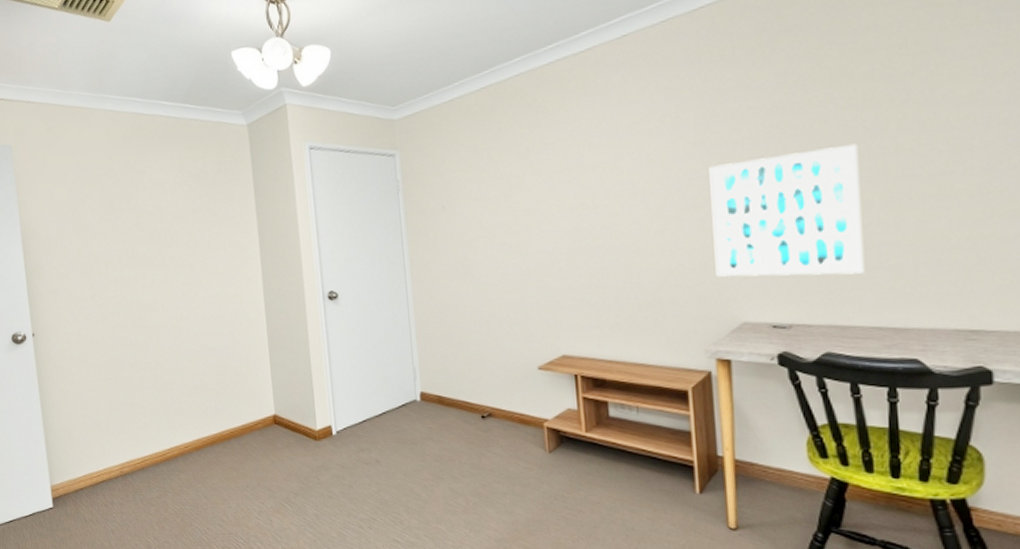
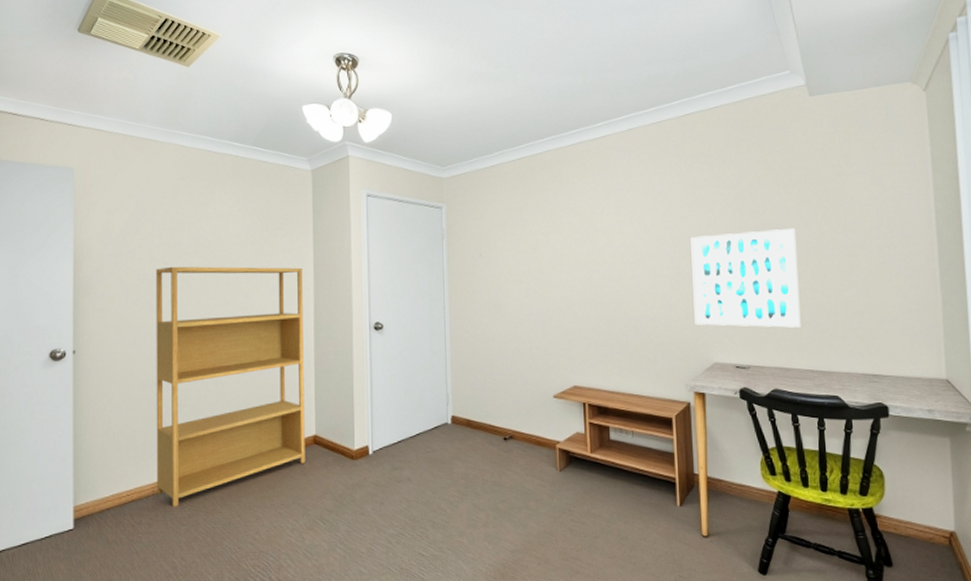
bookshelf: none [100,235,267,487] -> present [156,266,305,507]

